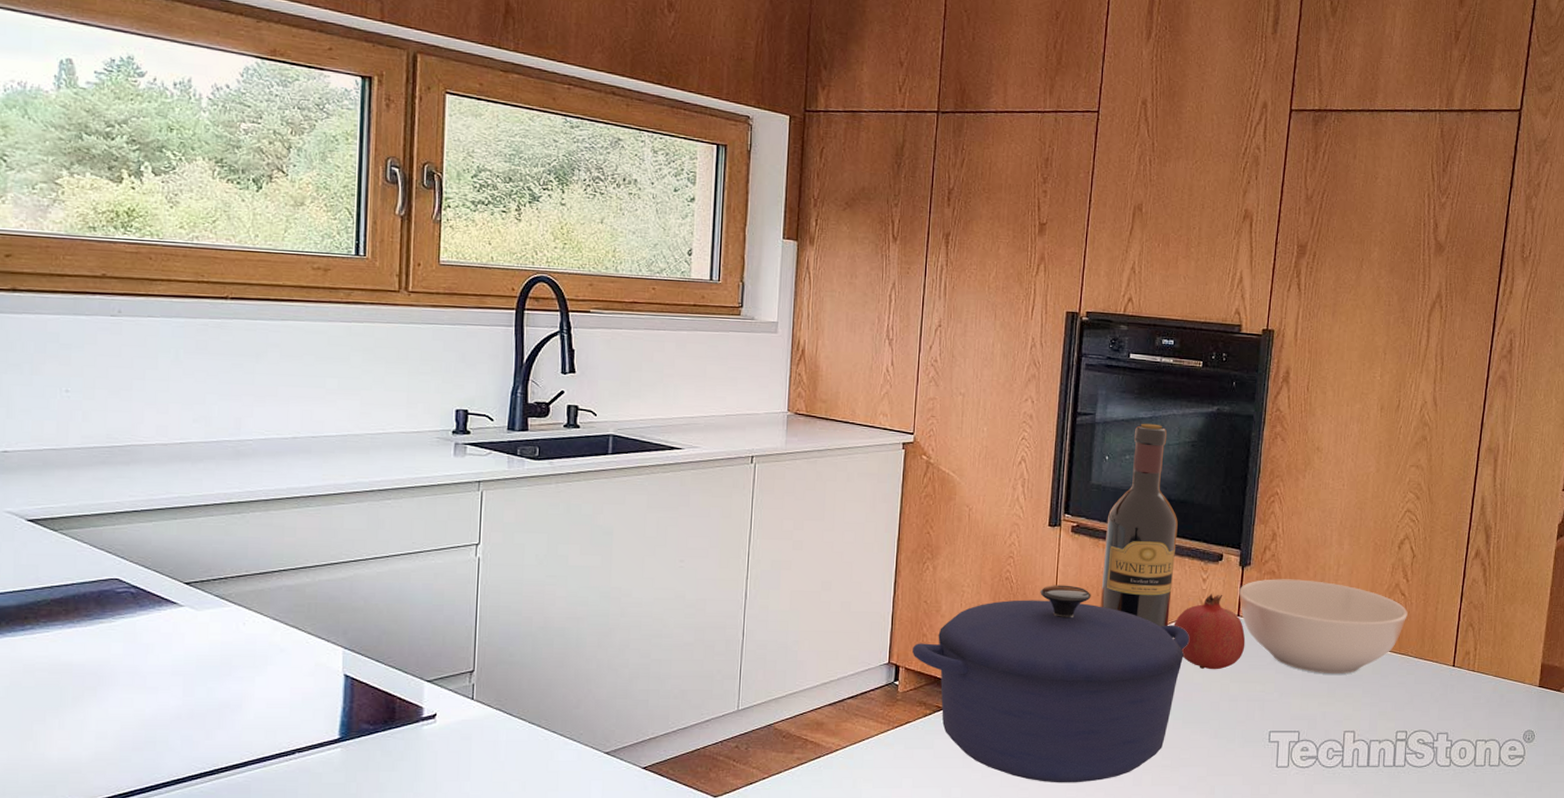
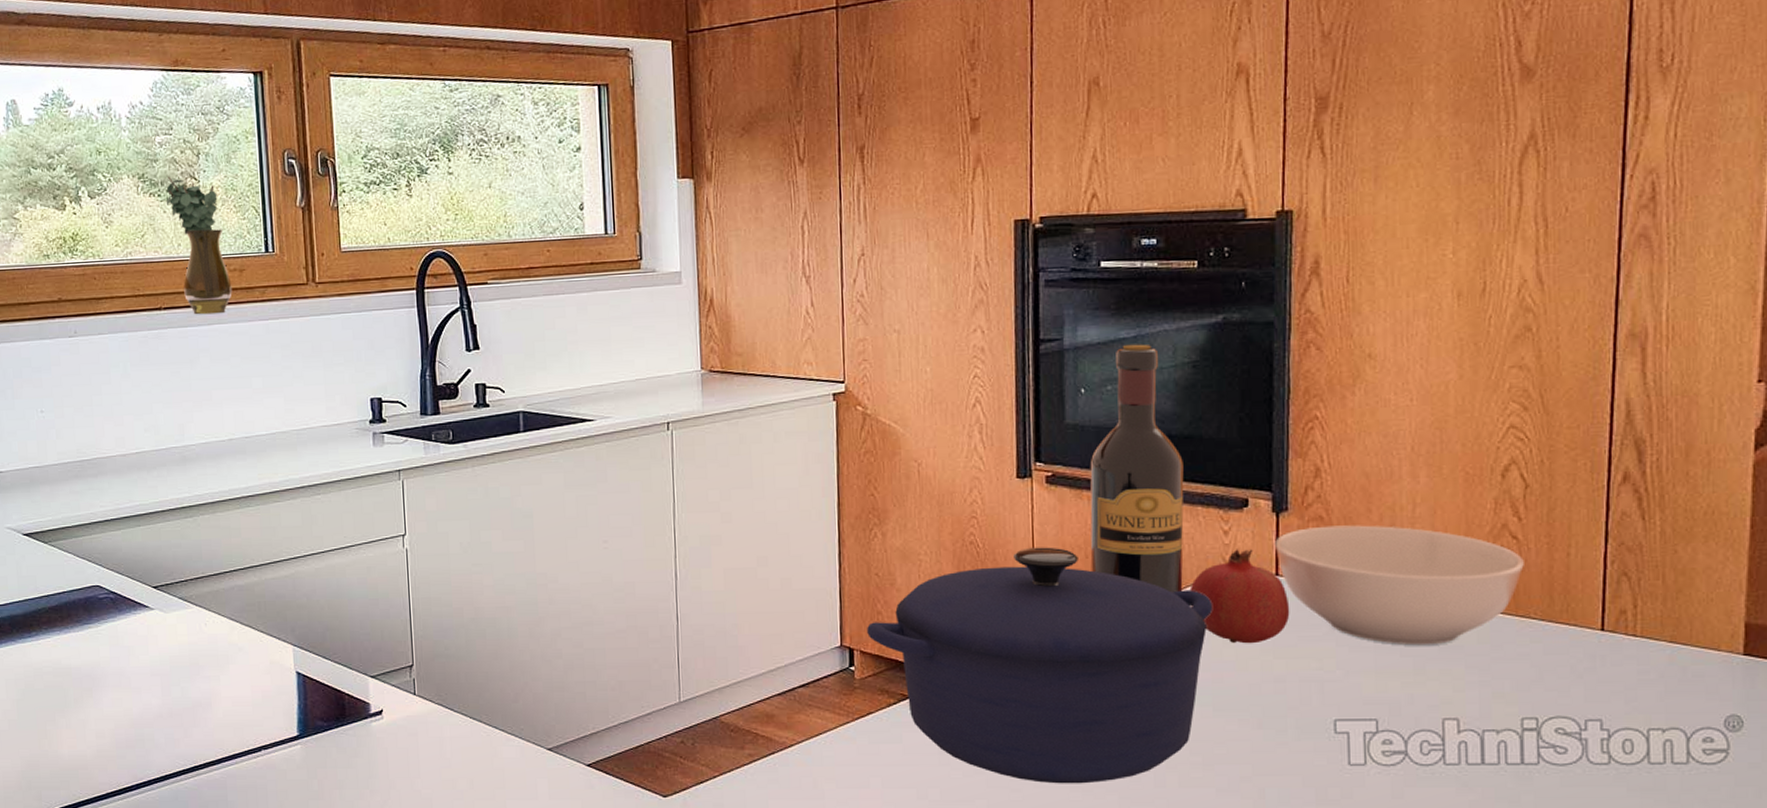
vase: none [245,165,314,311] -> present [166,176,232,315]

